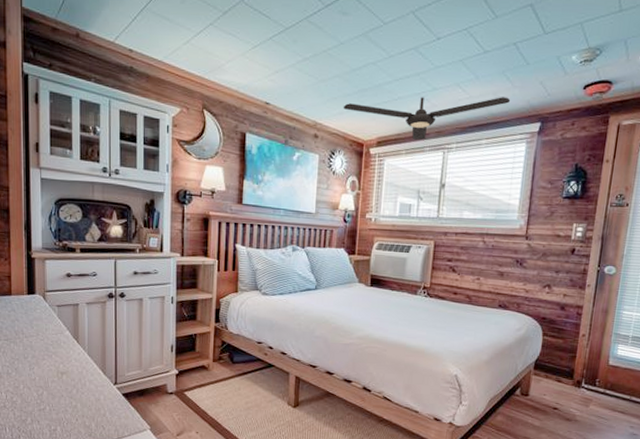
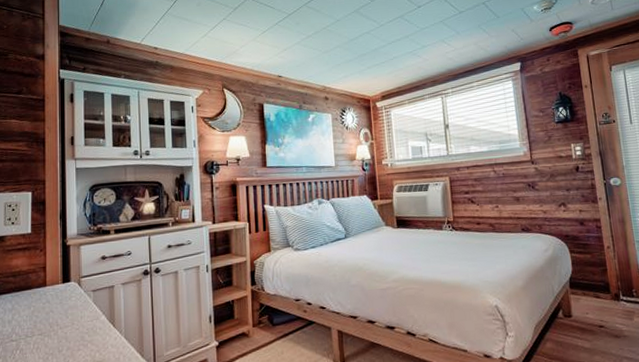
ceiling fan: present [343,97,511,141] -> none [347,45,491,91]

